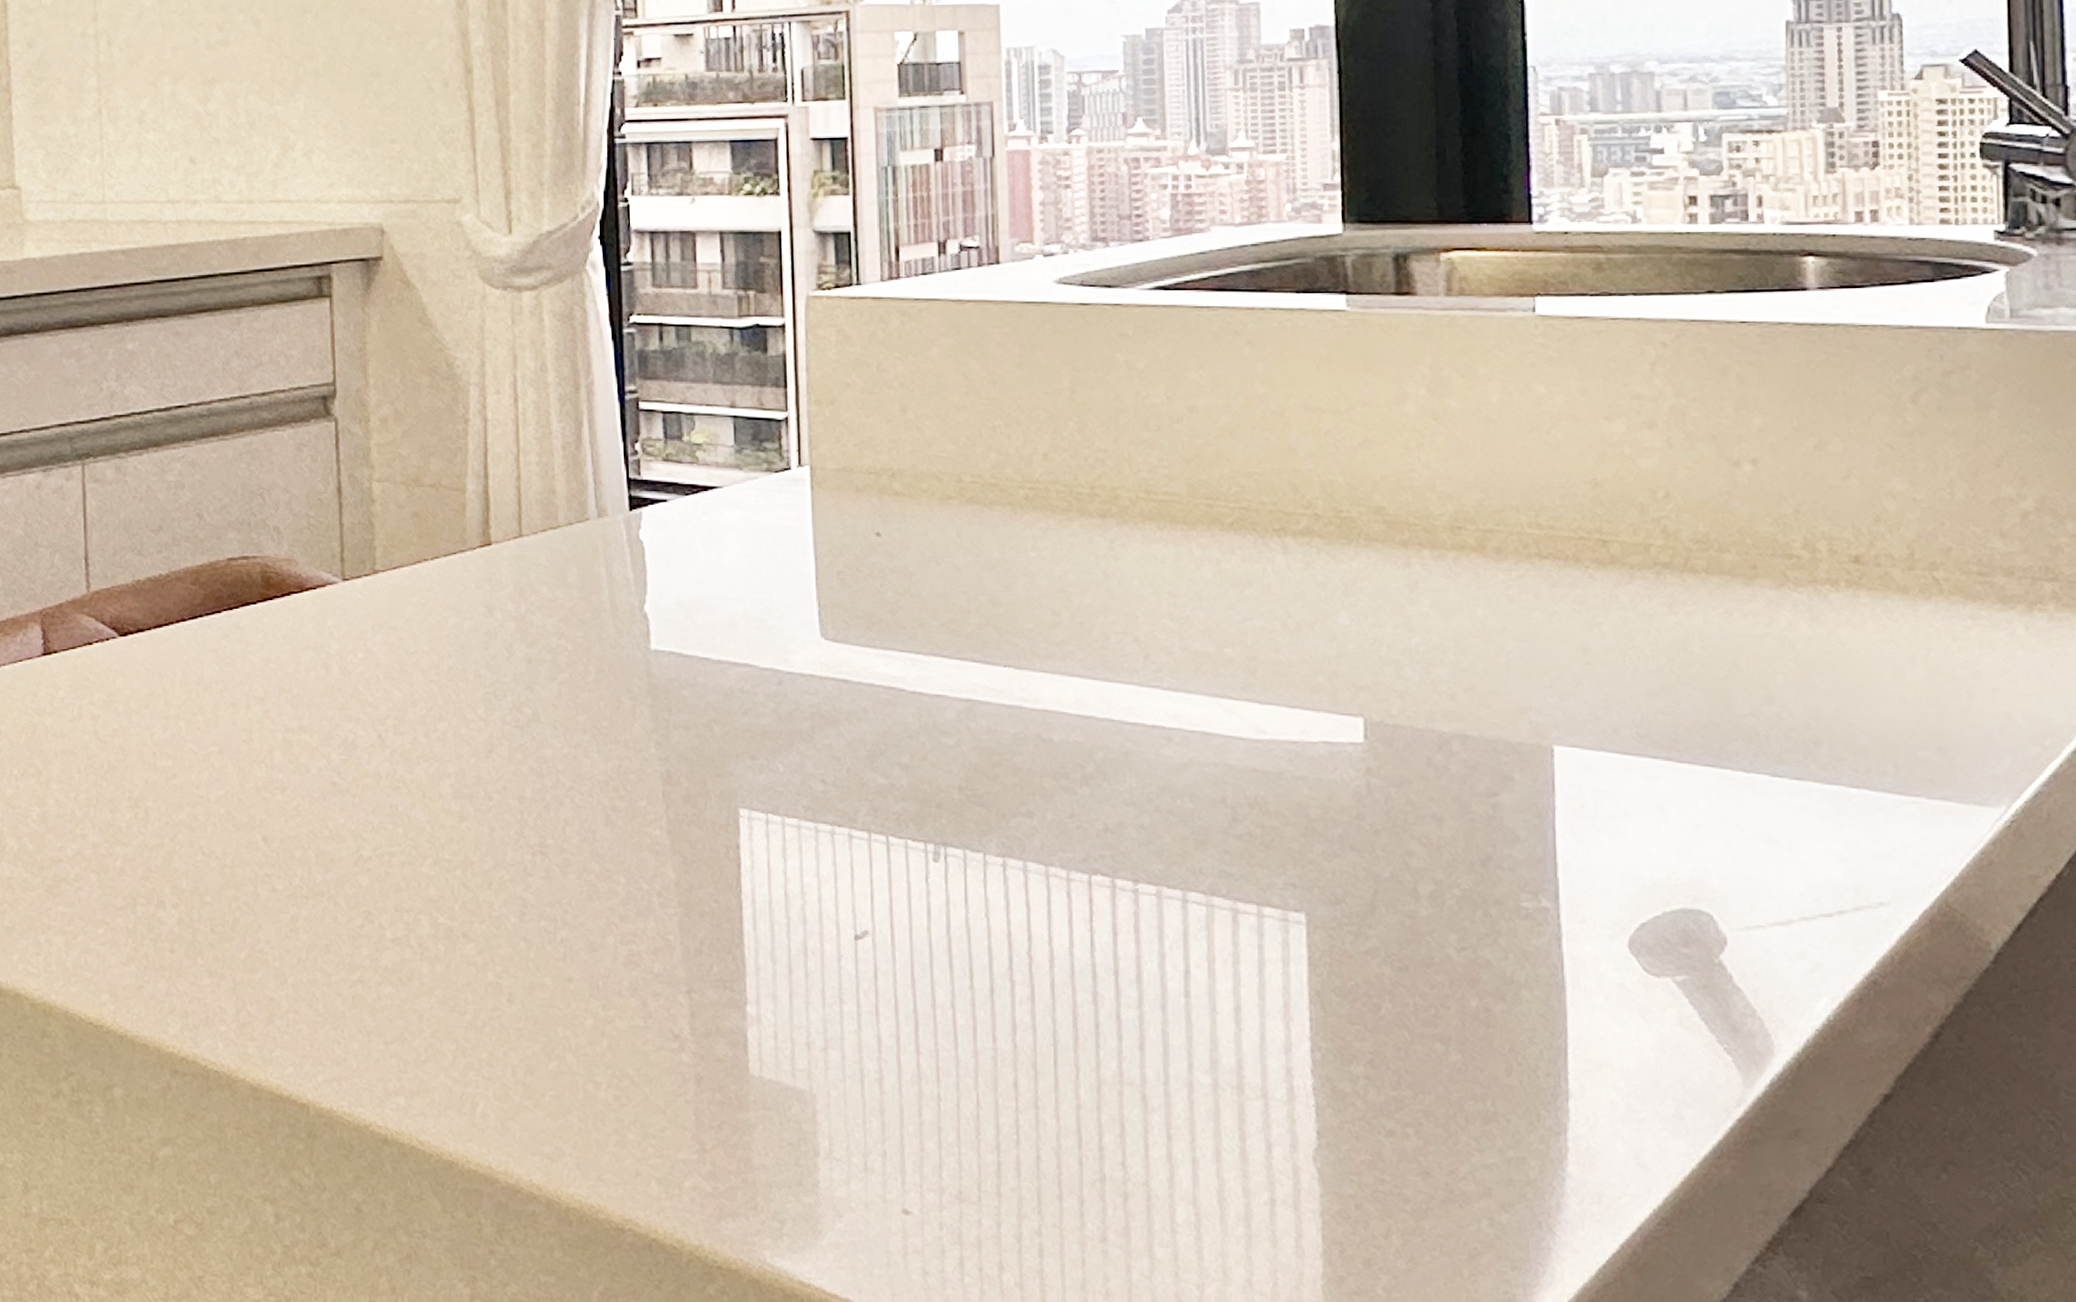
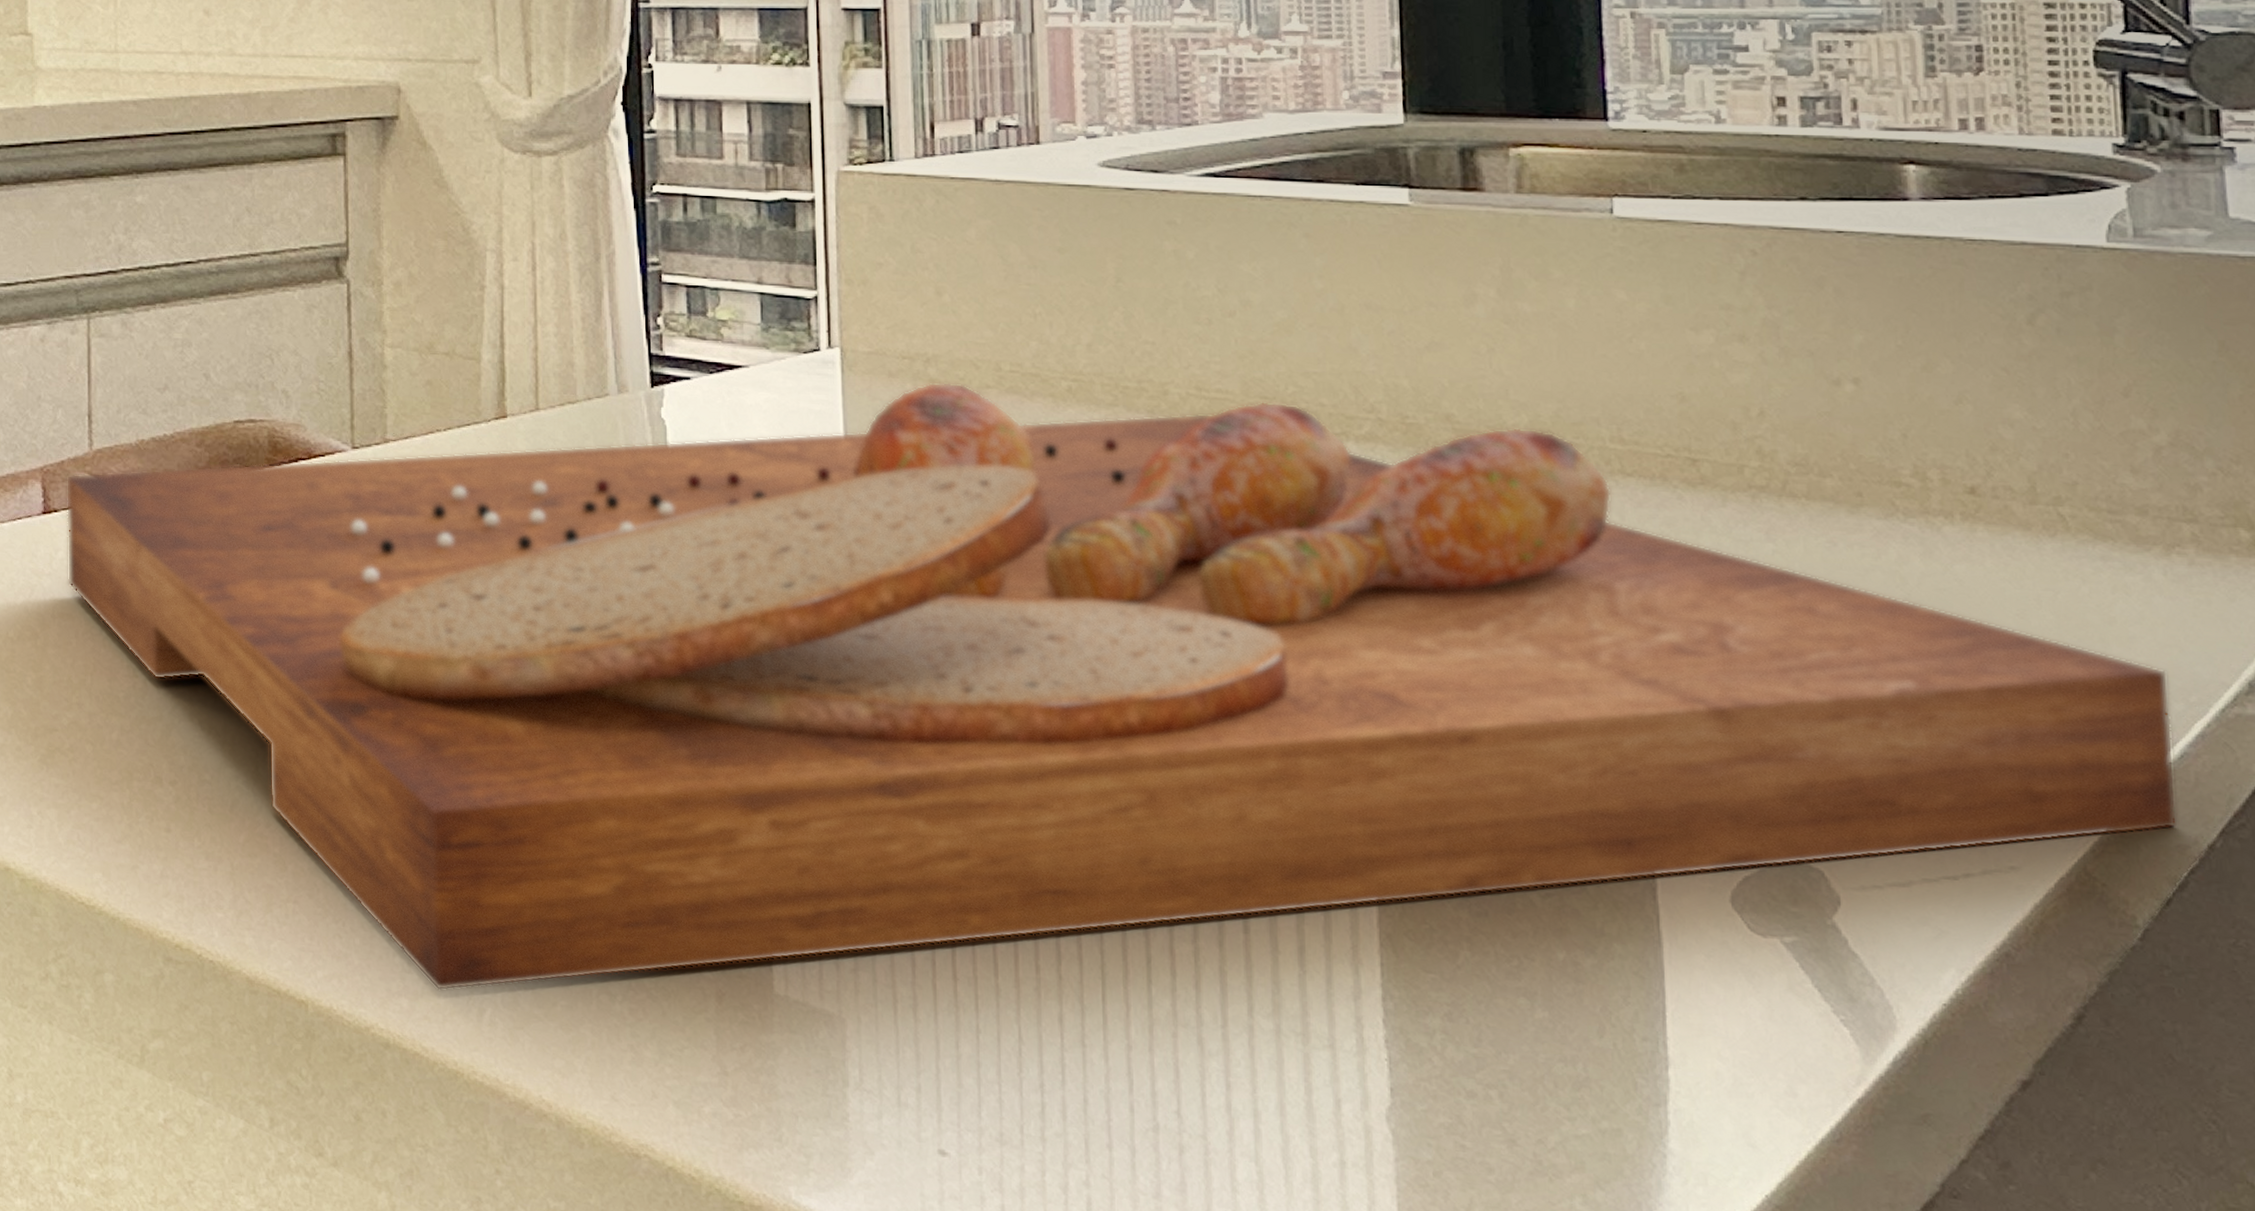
cutting board: none [65,494,2030,1088] -> present [66,381,2178,991]

